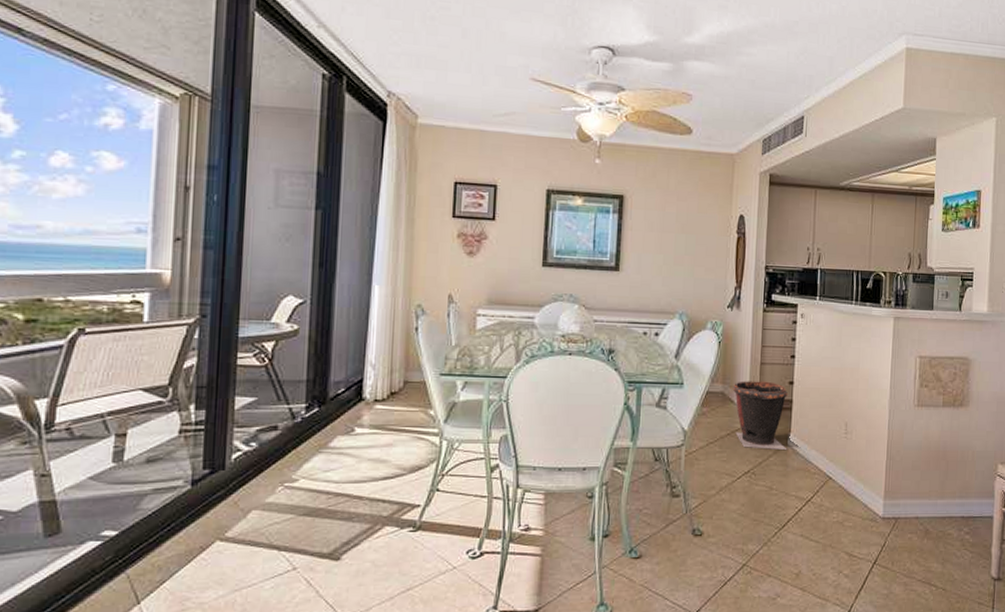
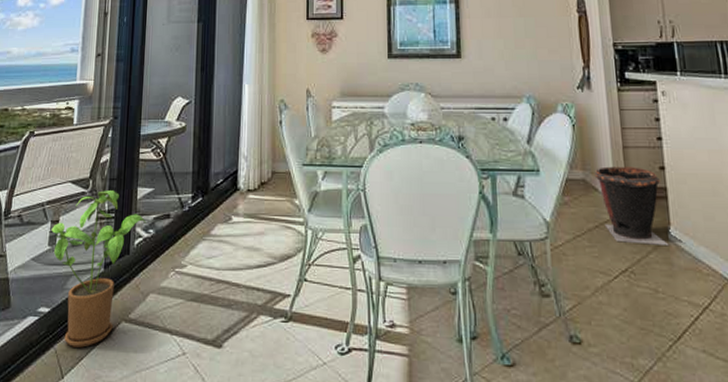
house plant: none [116,400,248,571] -> present [51,190,147,348]

